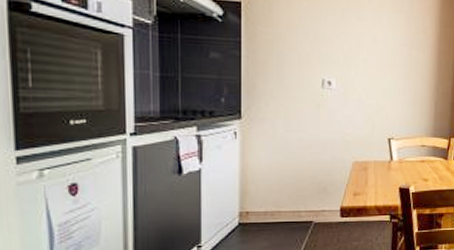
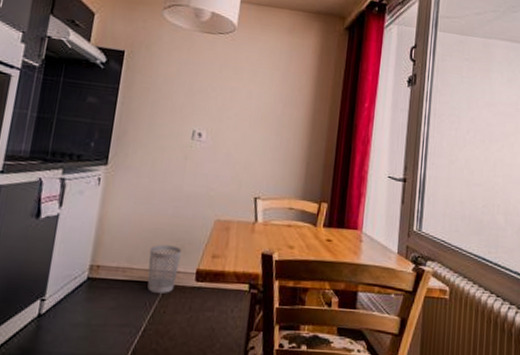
wastebasket: none [294,188,325,230] -> present [147,244,182,294]

